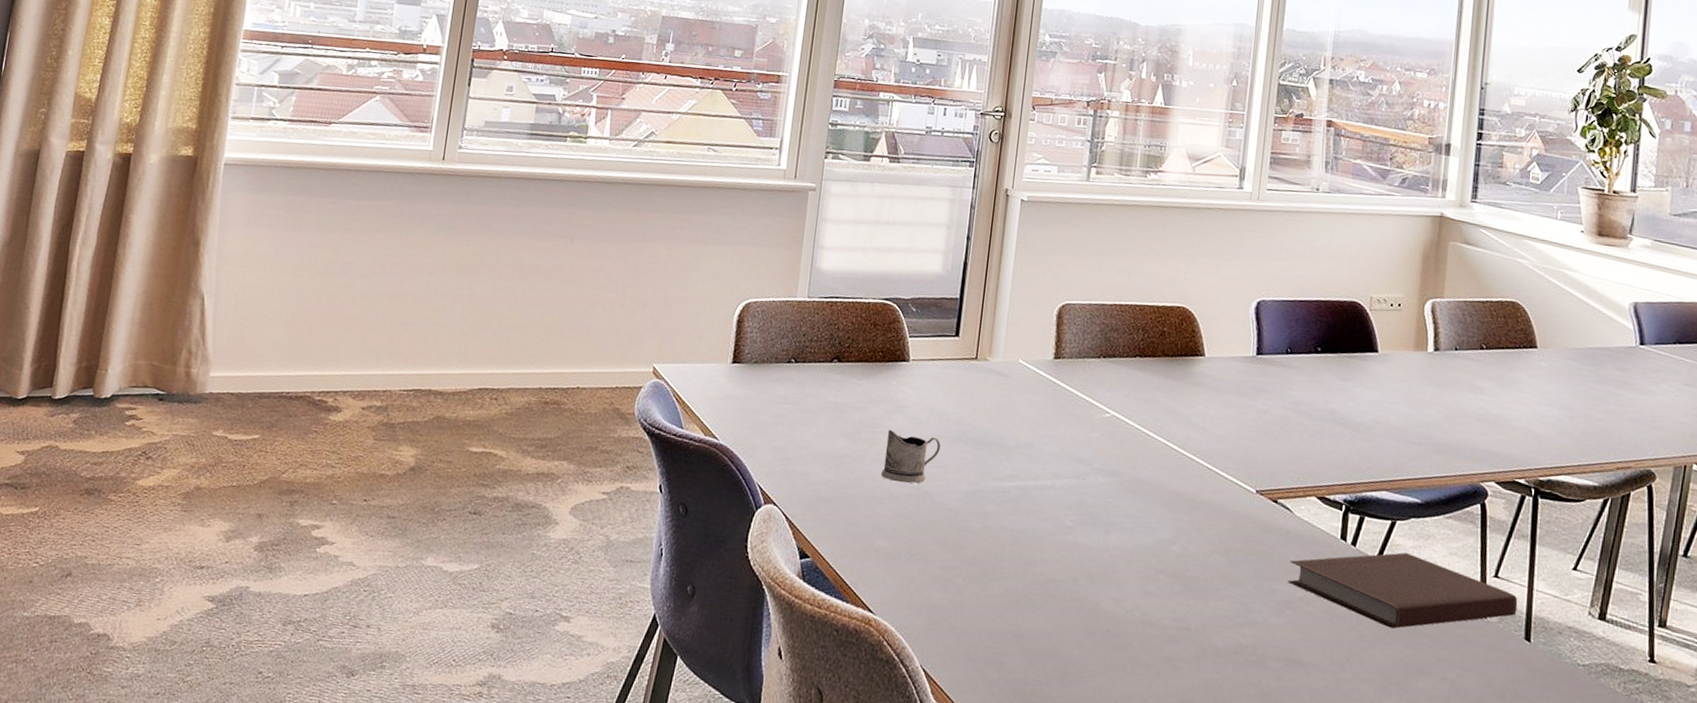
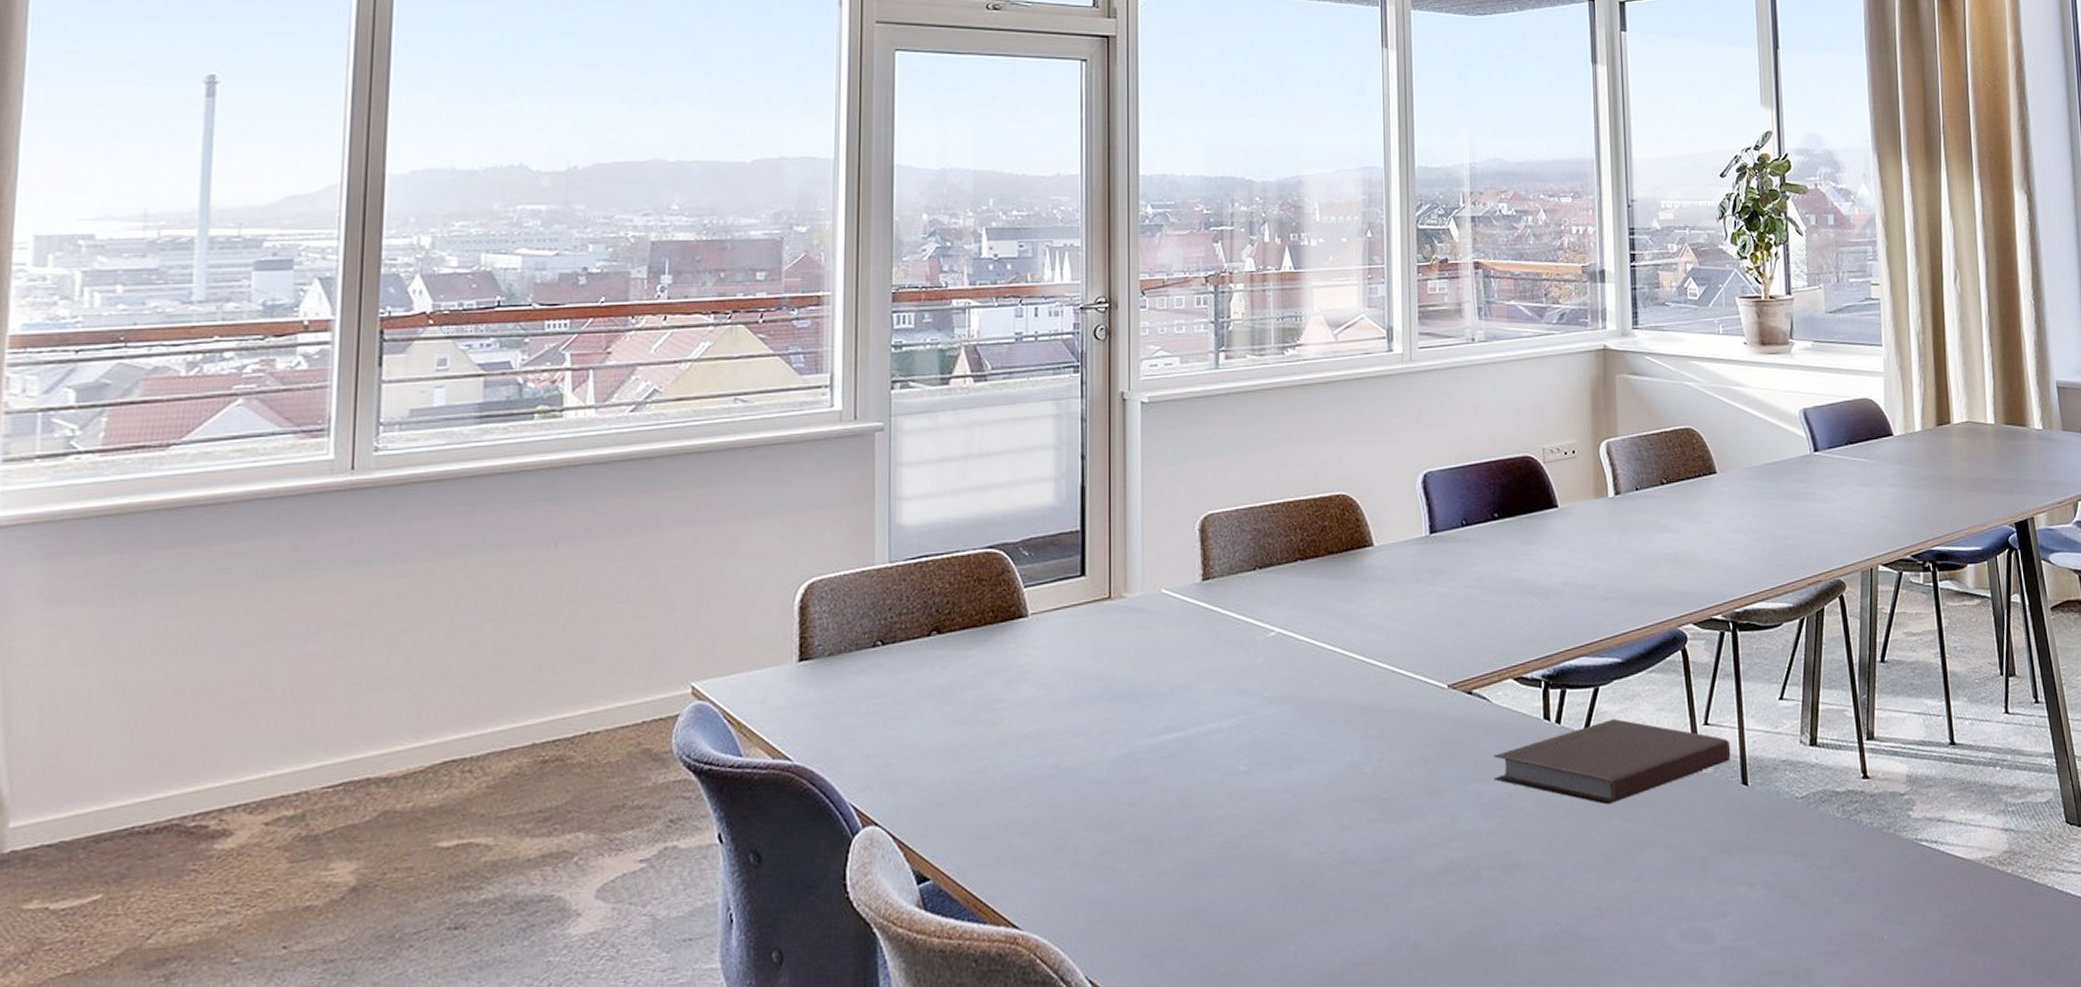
tea glass holder: present [881,430,941,484] -> none [1009,700,1078,765]

